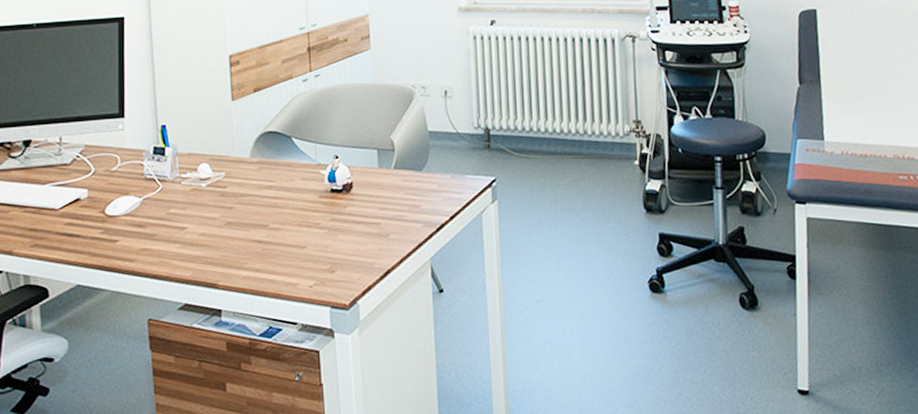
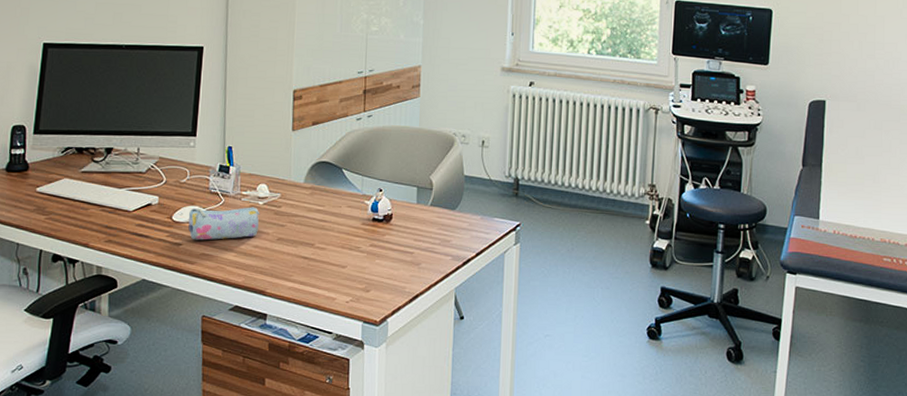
pencil case: none [124,190,204,235] -> present [188,207,260,240]

